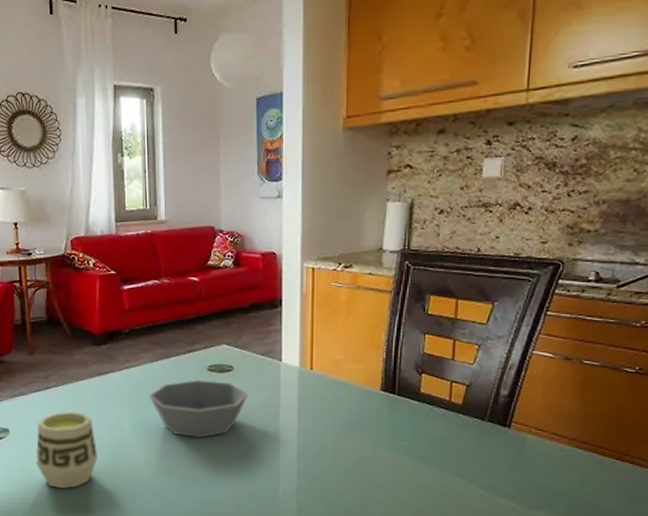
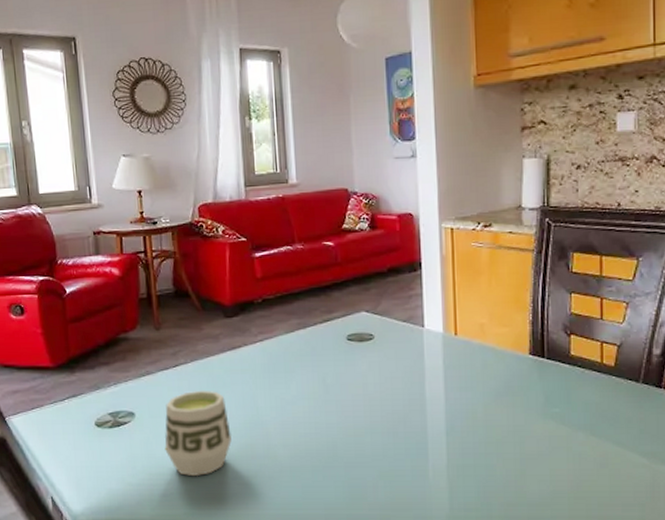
bowl: present [149,380,248,438] -> none [285,350,391,413]

